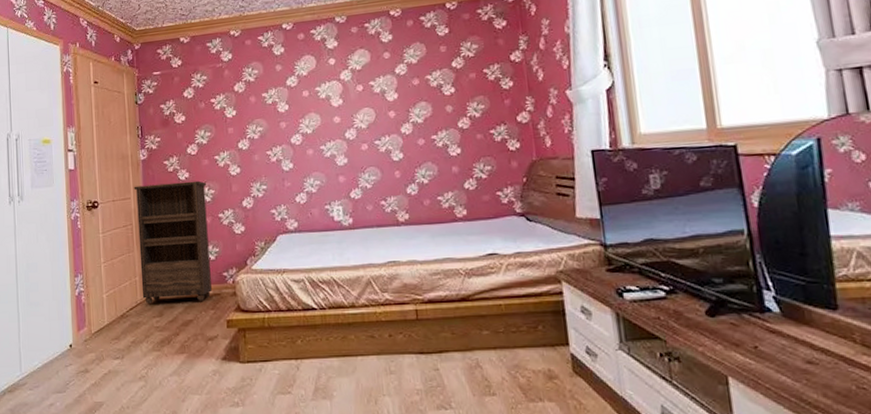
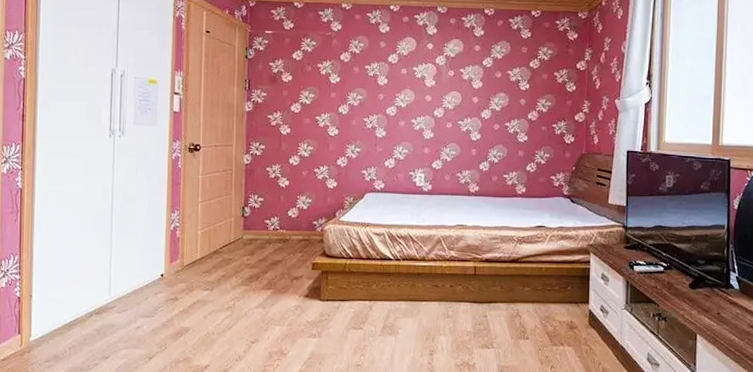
bookshelf: present [134,180,212,304] -> none [236,135,307,244]

